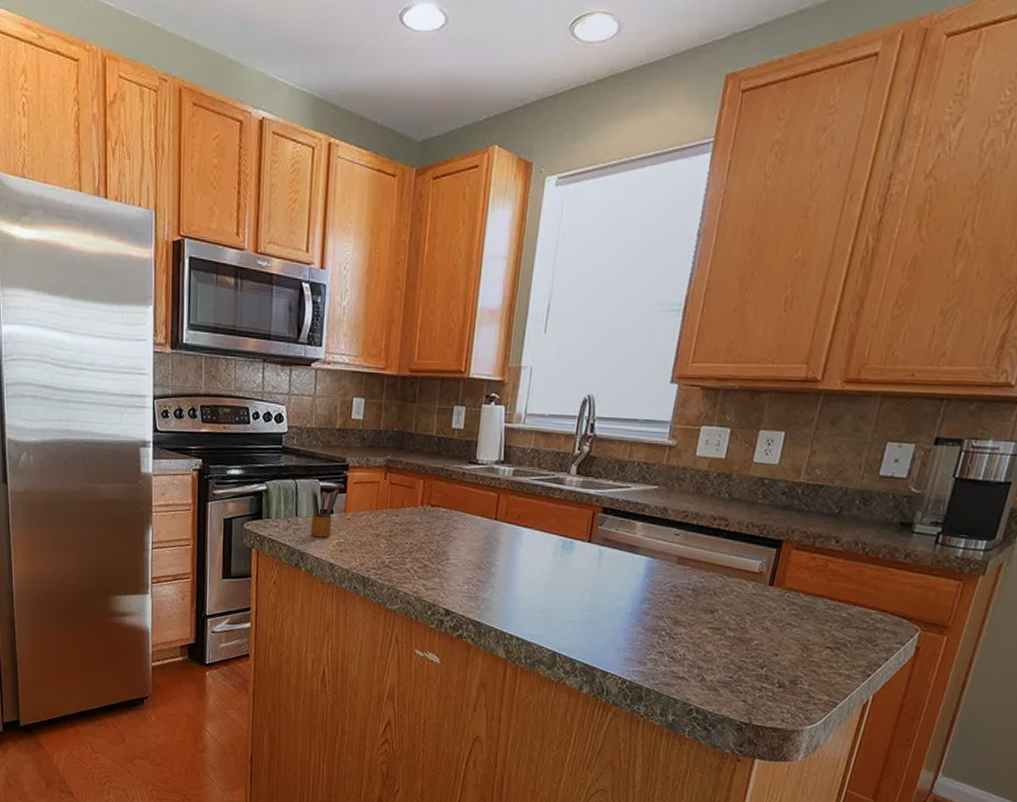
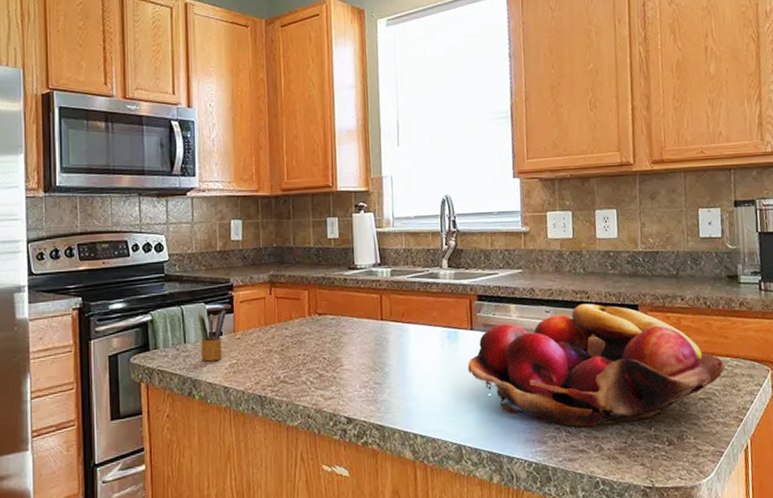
fruit basket: none [577,531,868,658] -> present [468,303,726,427]

